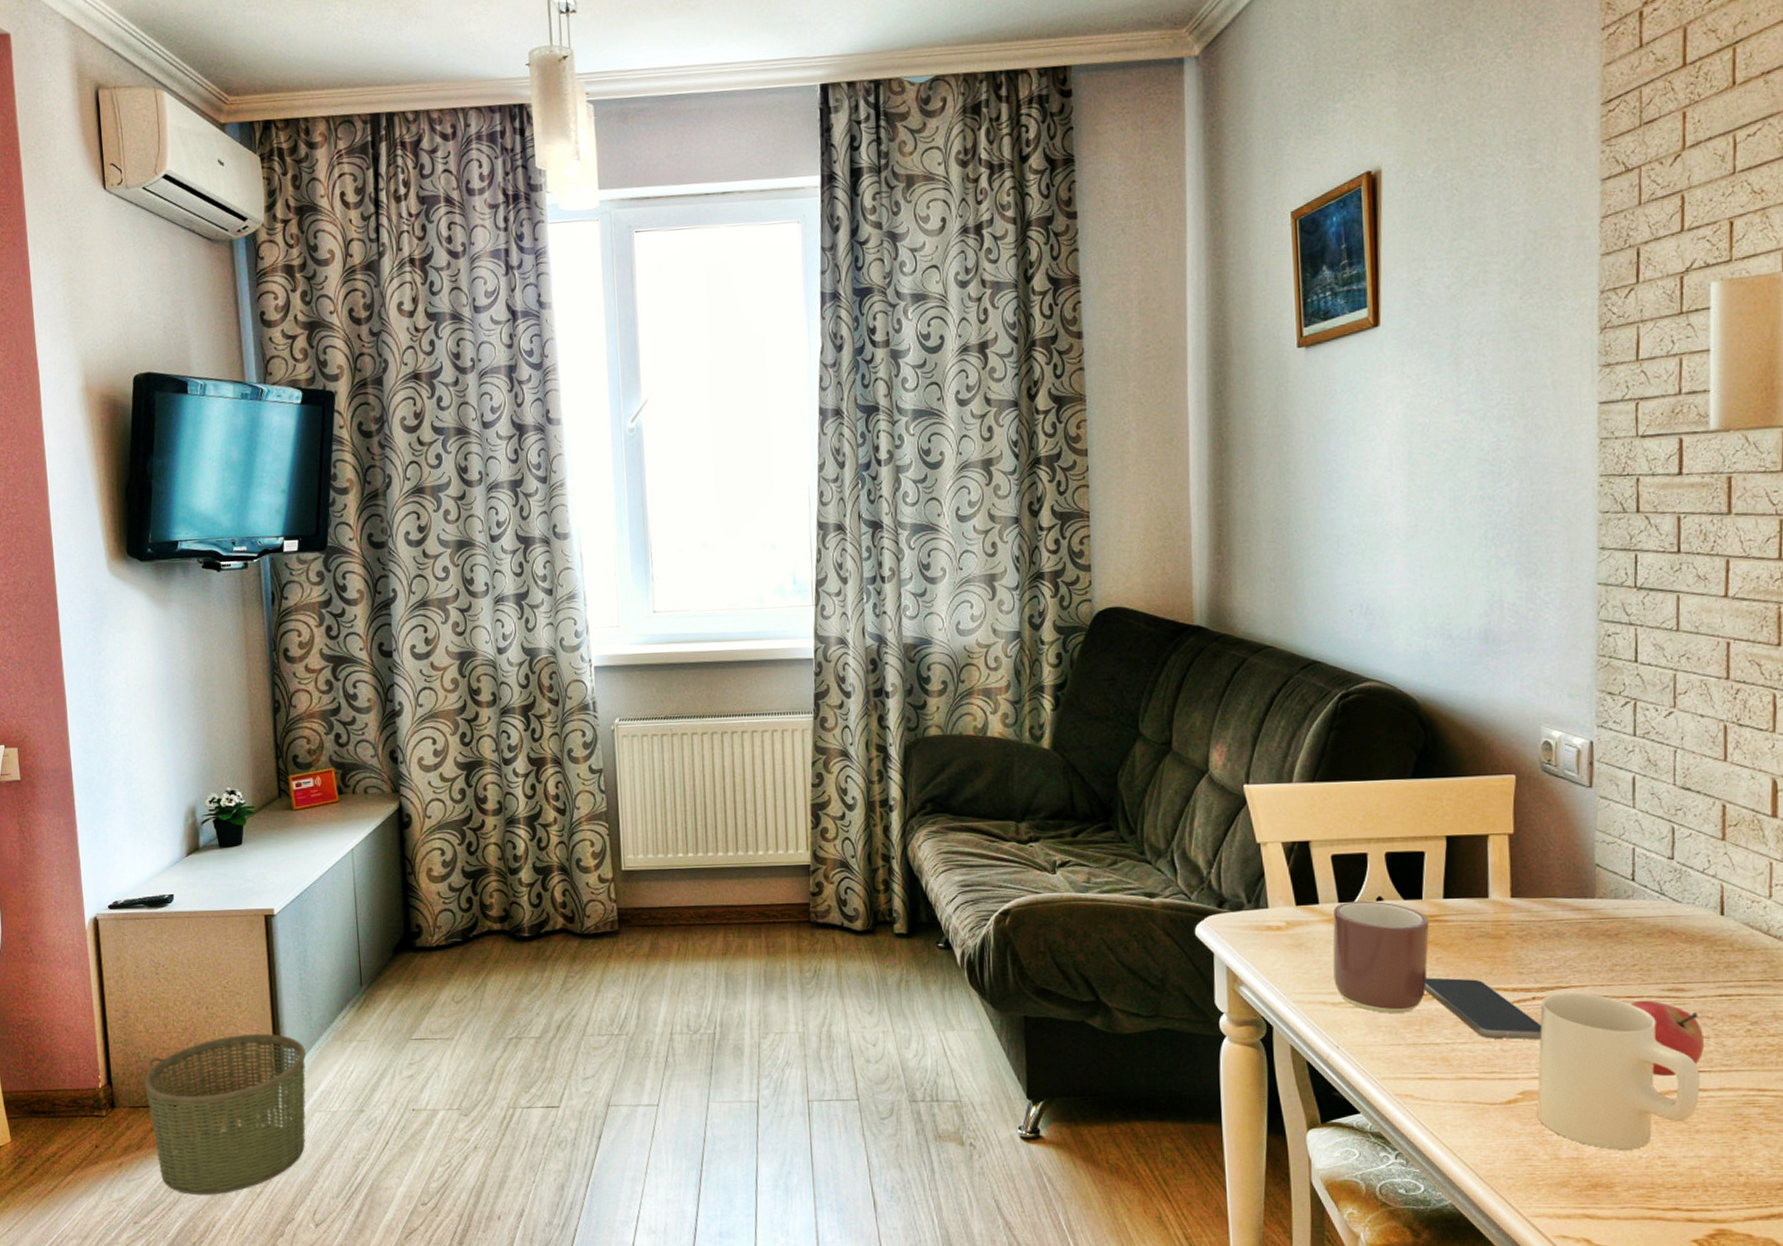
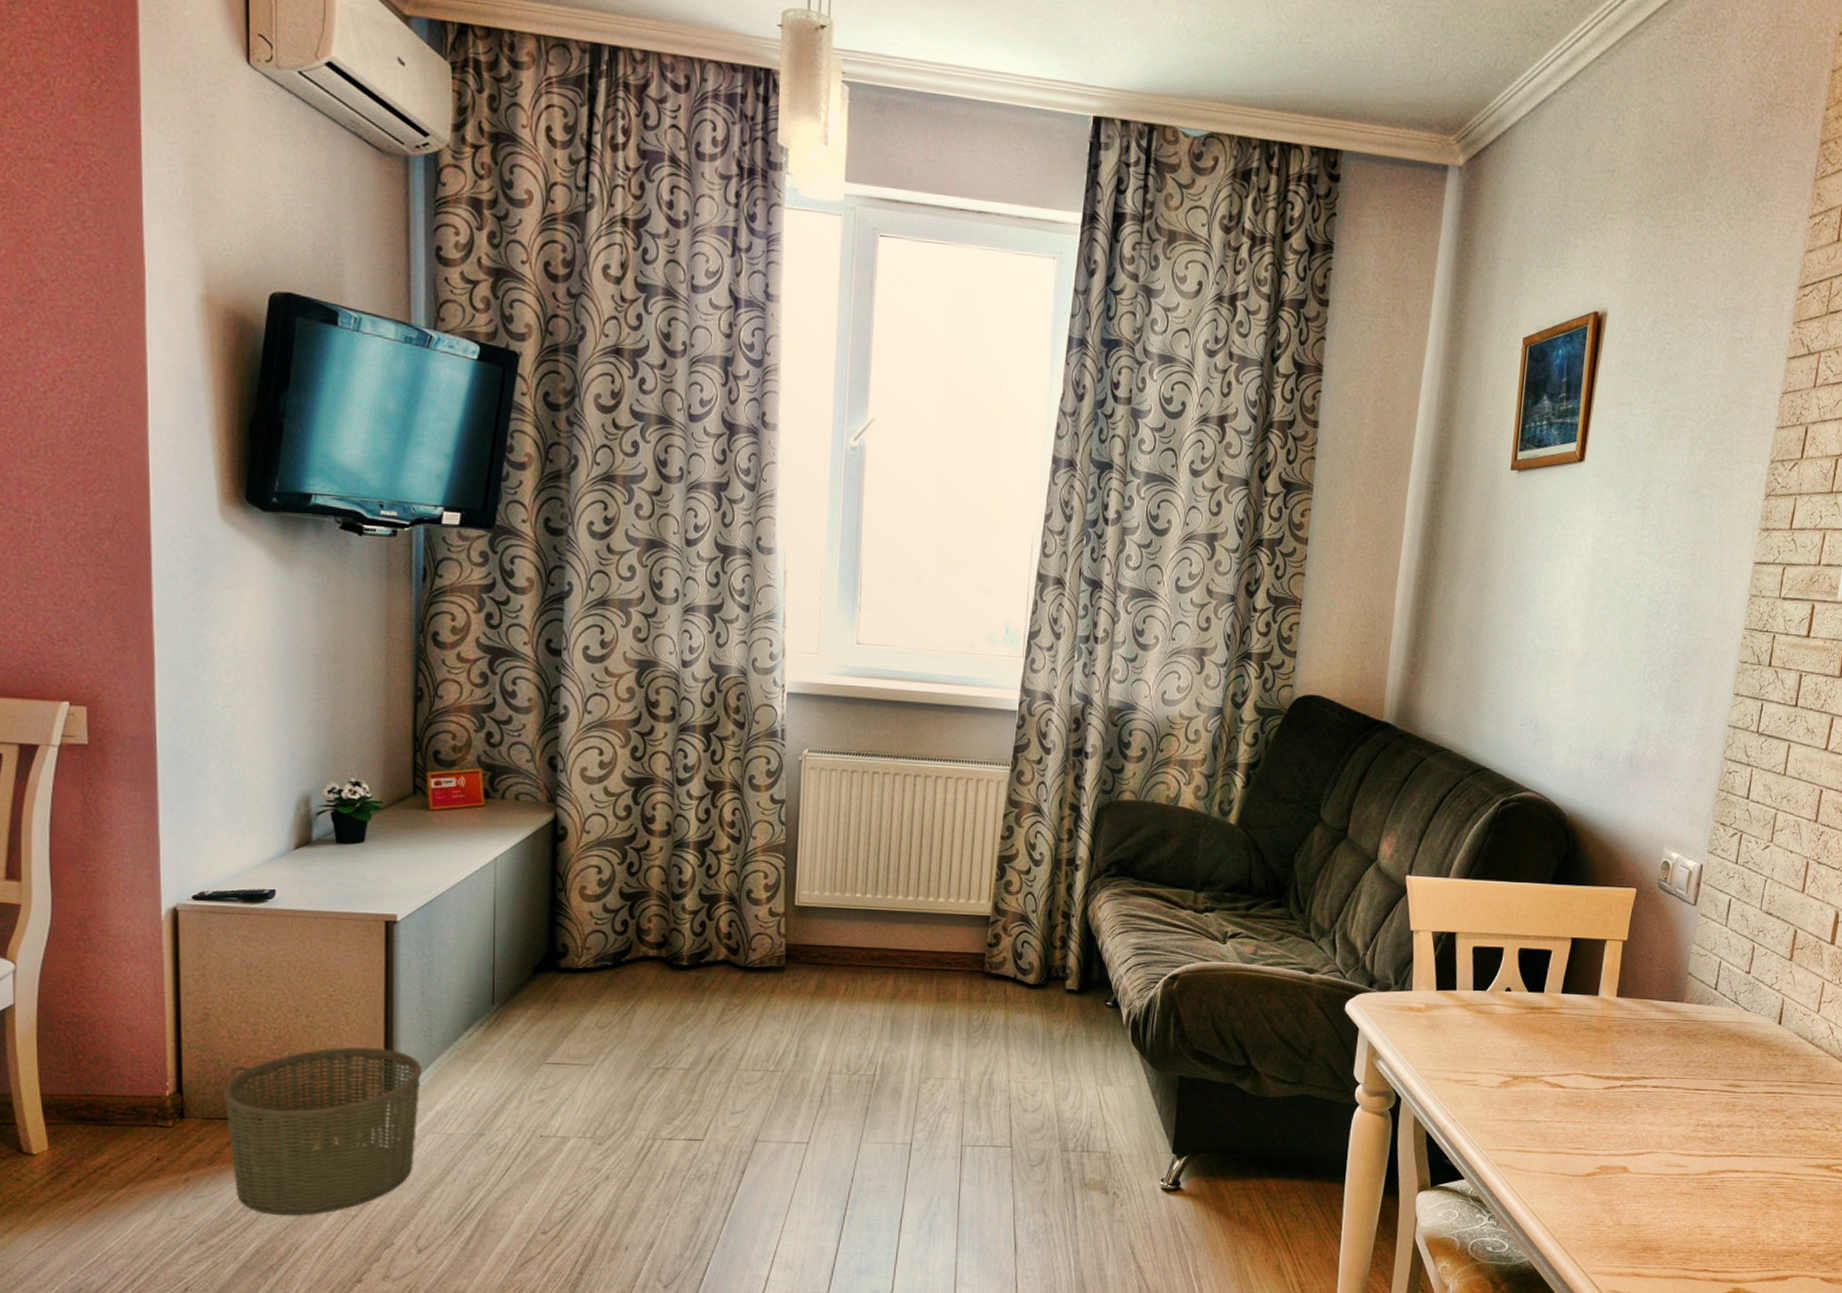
mug: present [1332,900,1430,1013] -> none [1459,990,1547,1092]
mobile phone: present [1424,977,1542,1040] -> none [1533,1063,1625,1123]
cup: present [1537,992,1700,1150] -> none [1609,1082,1741,1219]
fruit: present [1630,1000,1704,1076] -> none [1697,1093,1749,1158]

